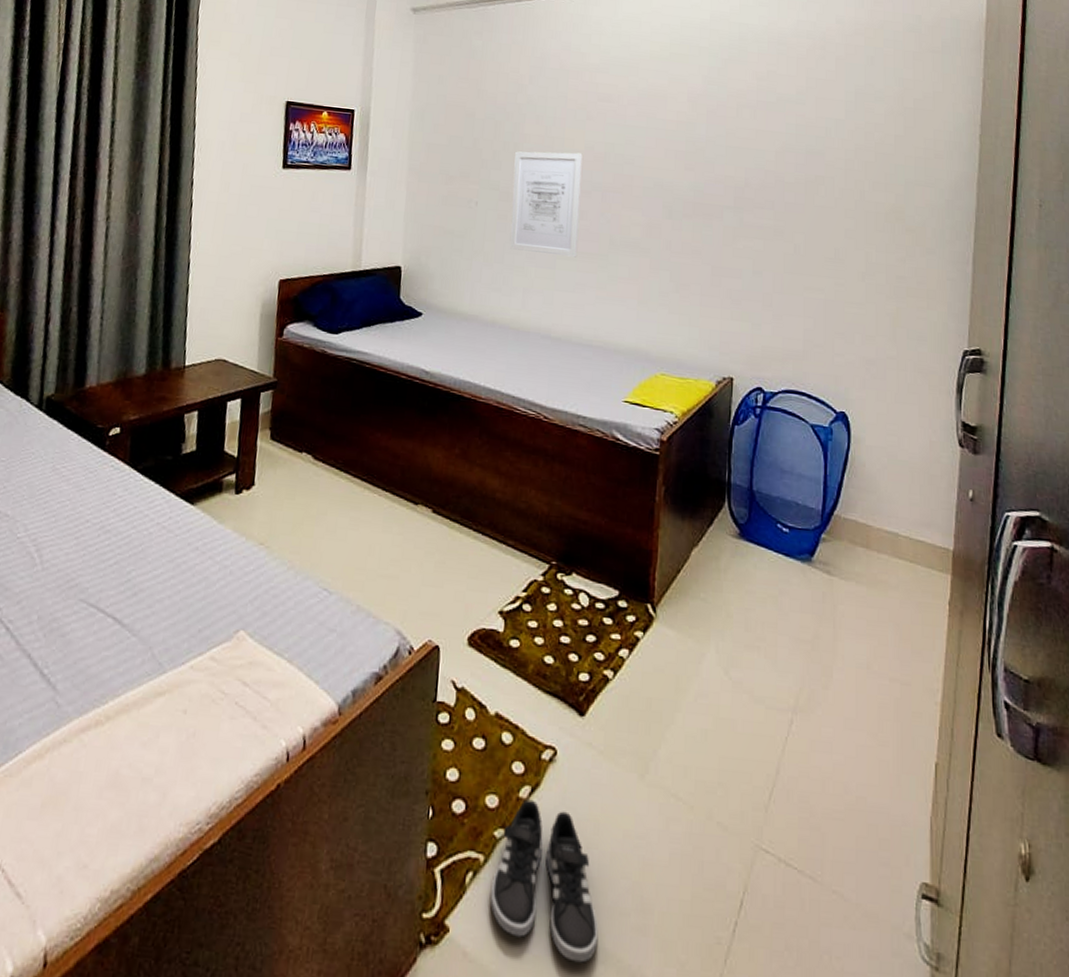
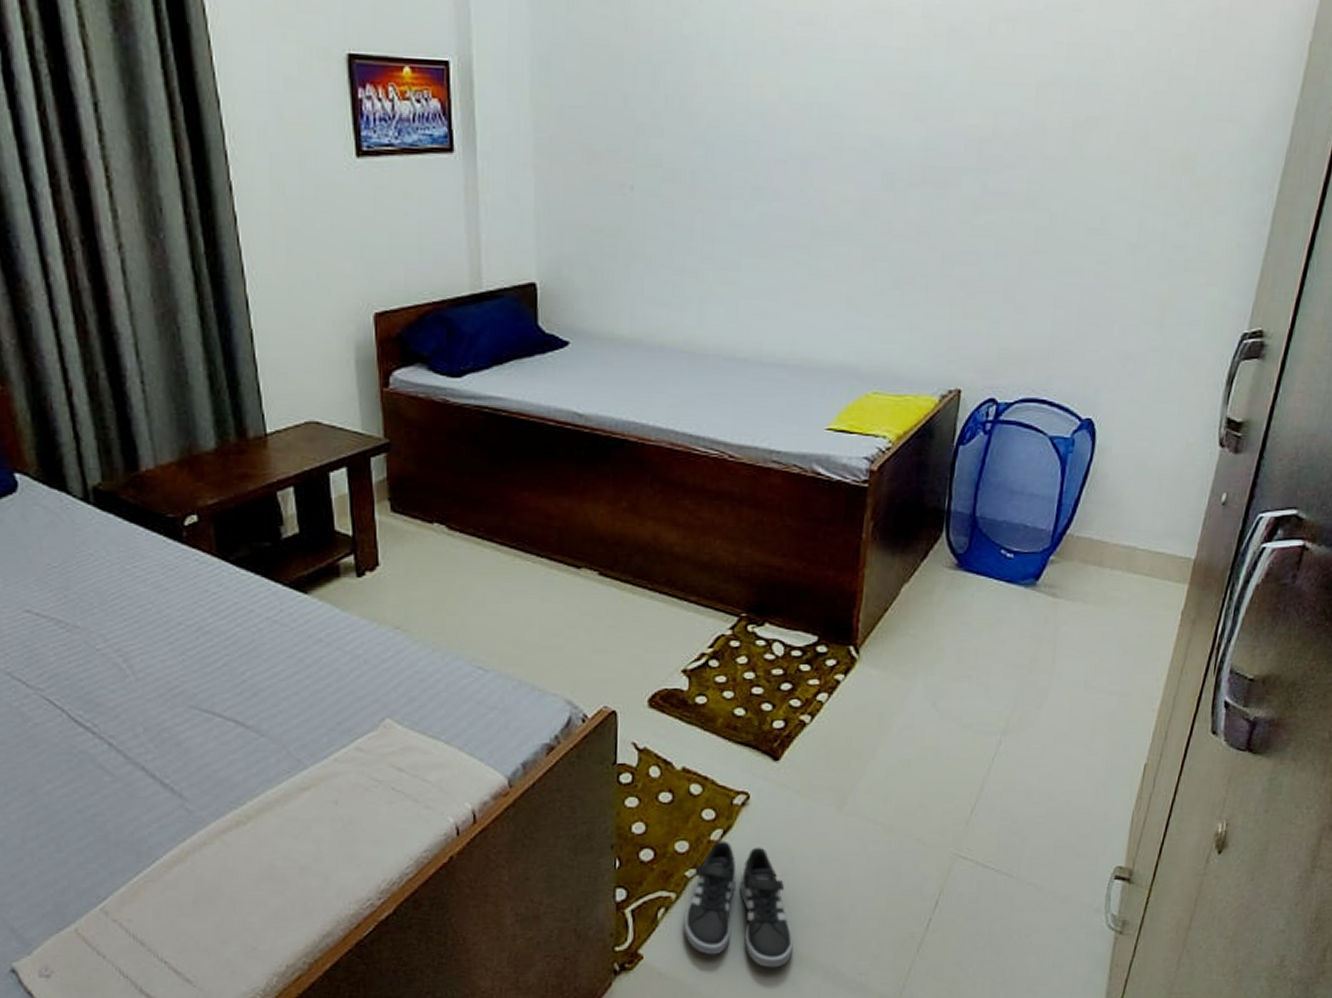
wall art: present [509,151,583,258] -> none [678,105,775,253]

